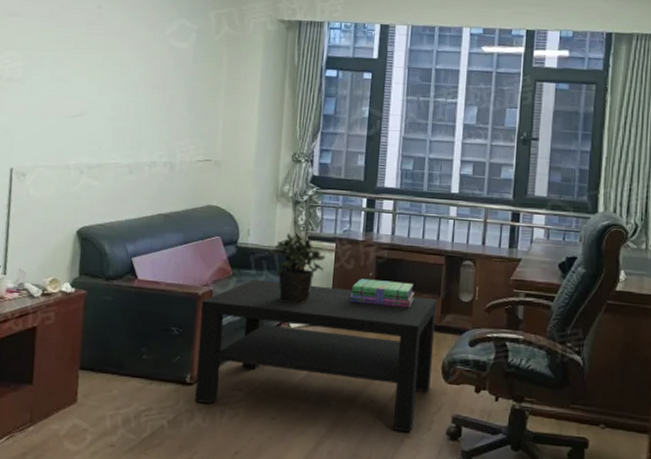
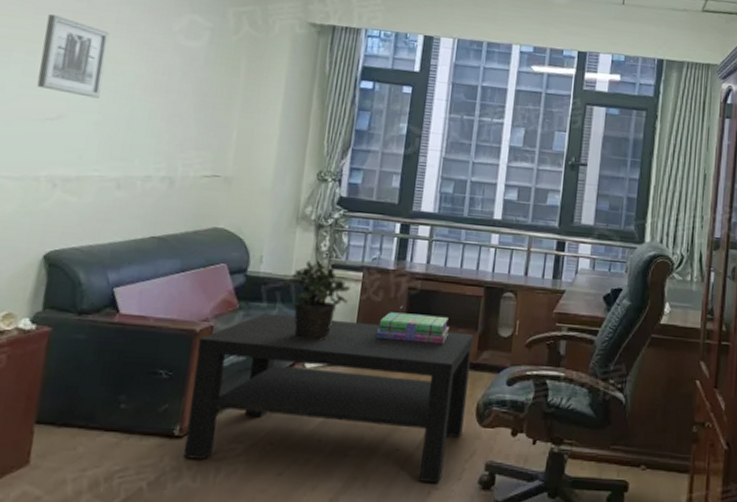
wall art: none [63,27,116,97] -> present [37,14,110,99]

